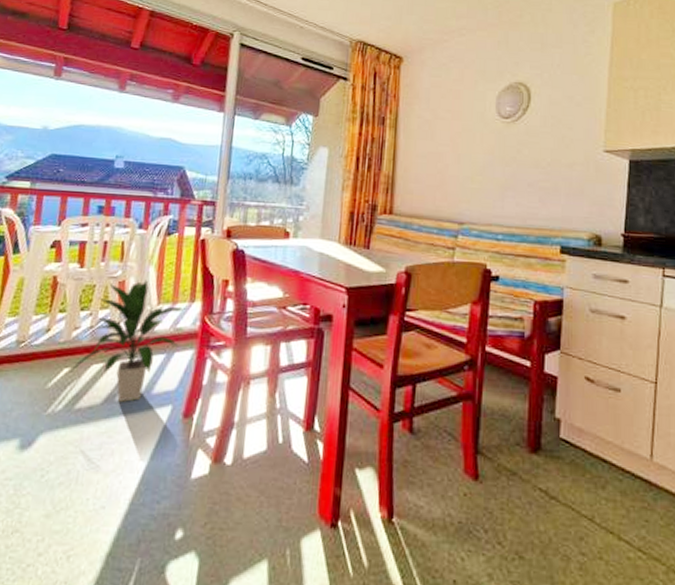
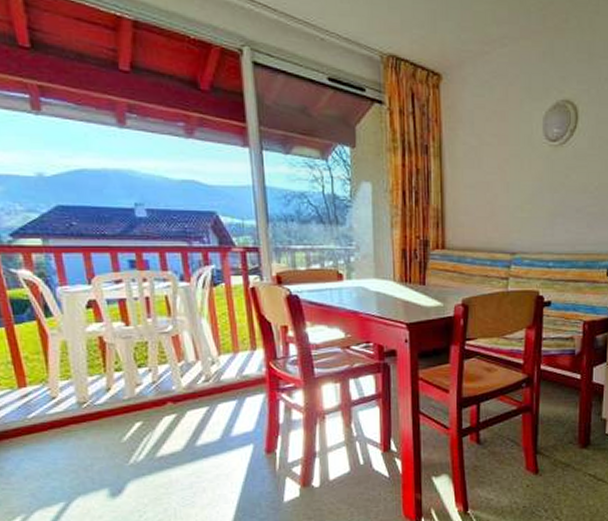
indoor plant: present [70,280,187,402] -> none [142,333,249,446]

